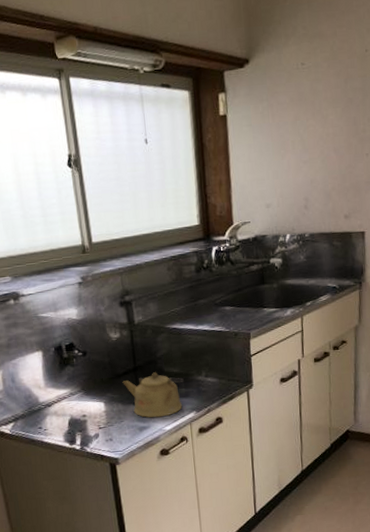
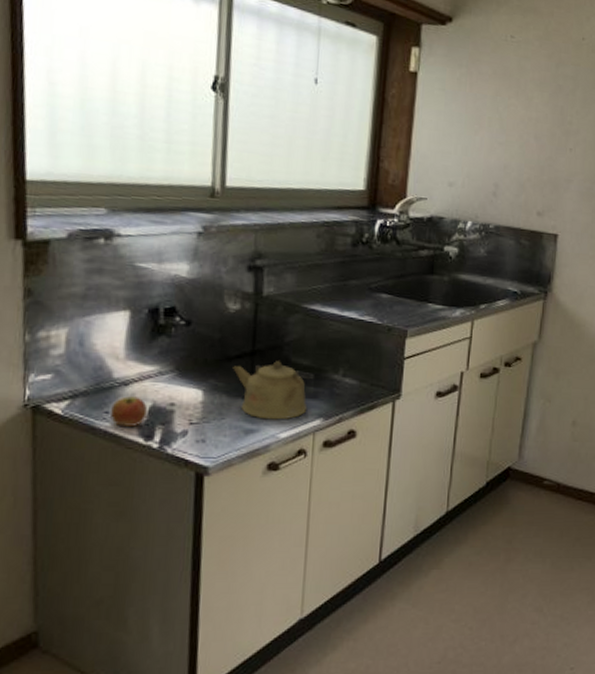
apple: none [42,414,69,437] -> present [109,396,148,427]

